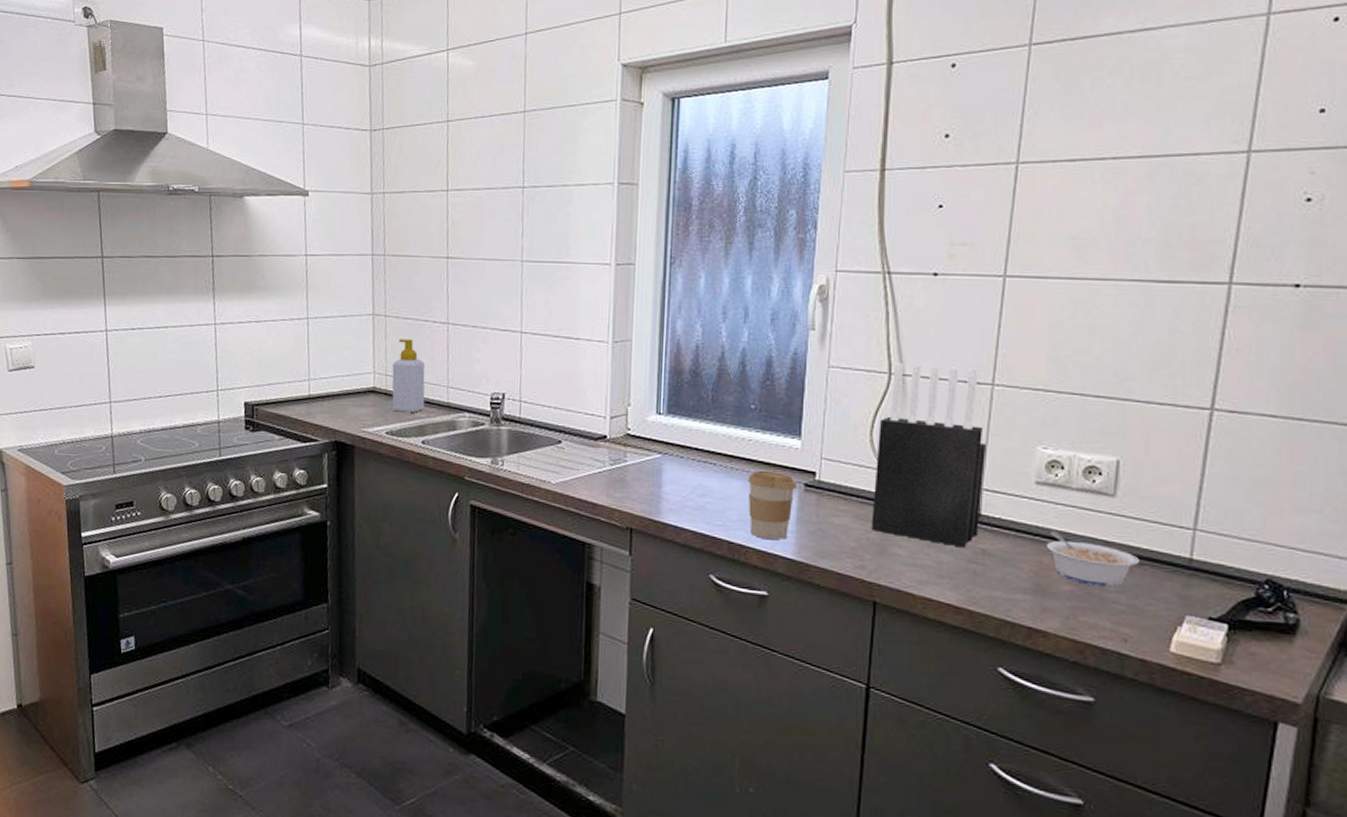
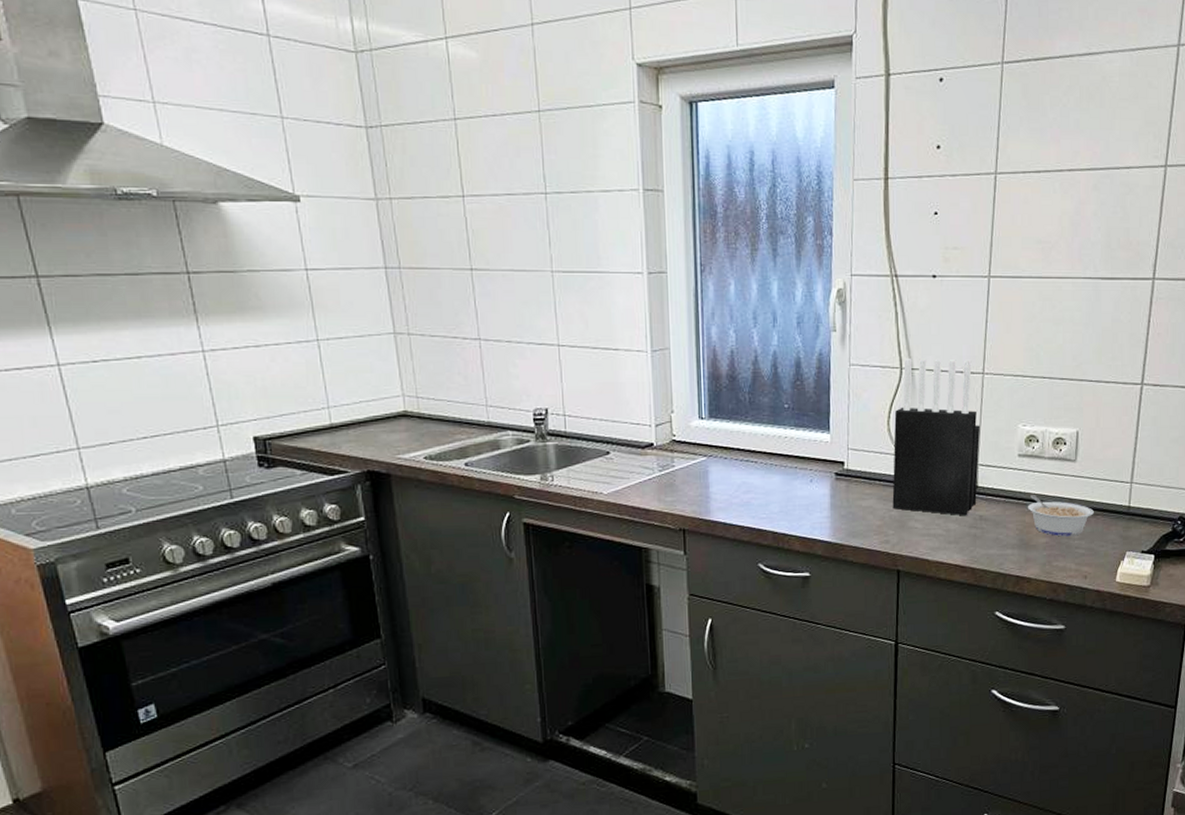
soap bottle: present [392,339,425,413] -> none [423,358,464,435]
coffee cup: present [748,470,796,540] -> none [786,464,828,527]

